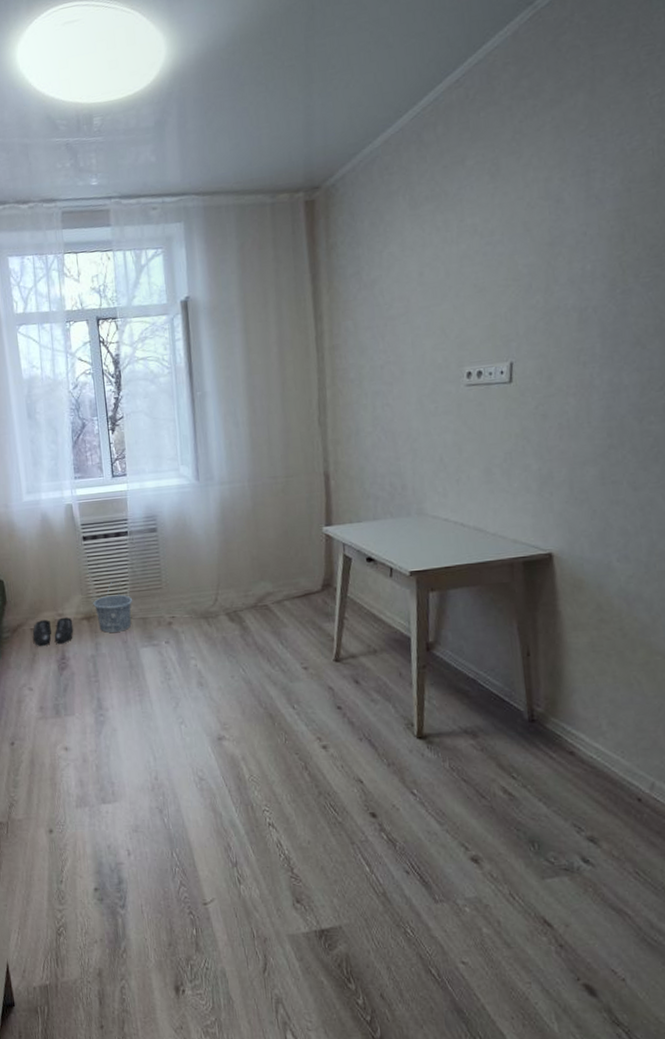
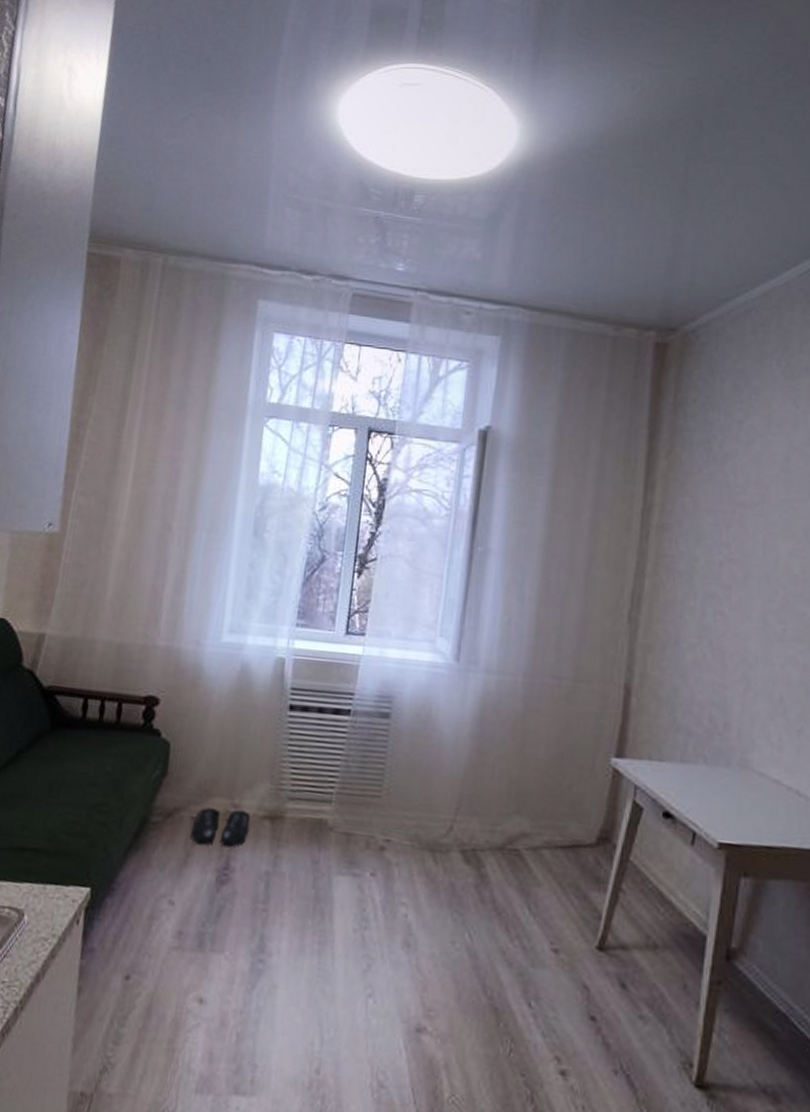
bucket: present [93,581,133,633] -> none [283,773,339,847]

